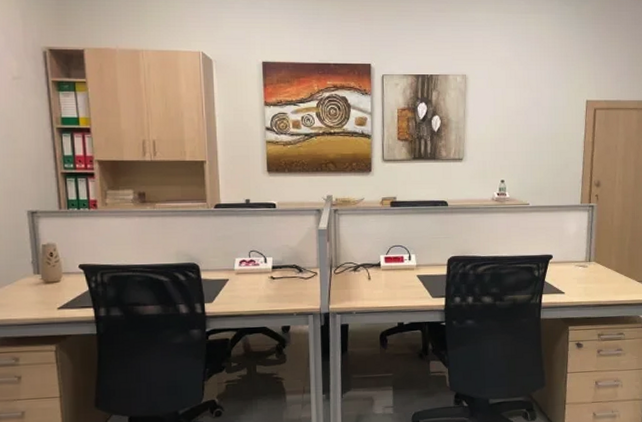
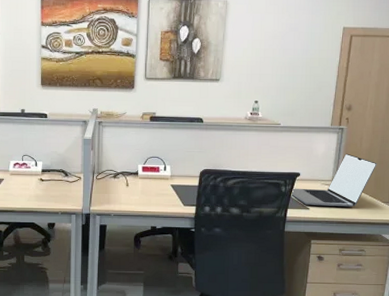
laptop: none [545,232,630,289] -> present [291,153,377,208]

